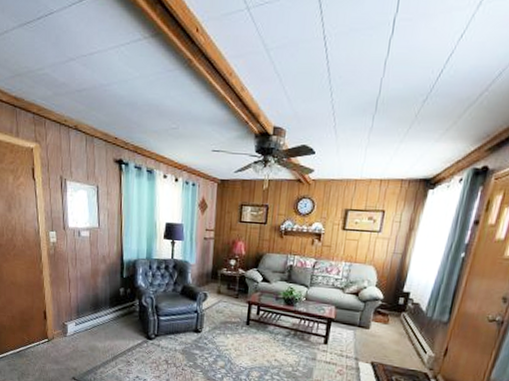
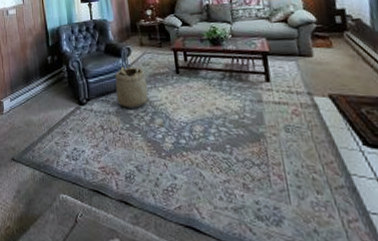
basket: none [185,310,217,350] -> present [114,66,148,108]

